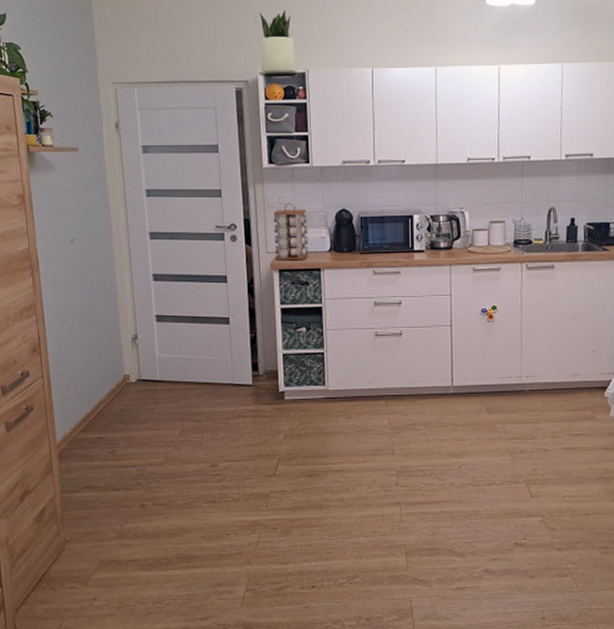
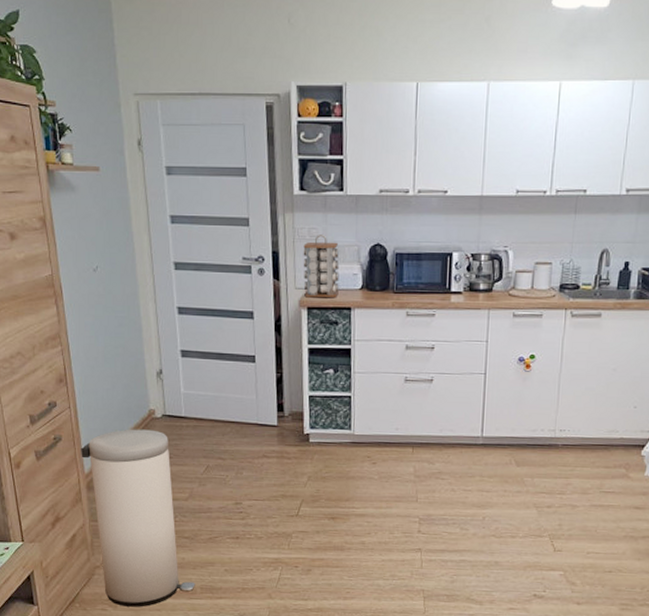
pedal bin: none [53,395,171,583] -> present [81,429,195,607]
planter: present [258,10,300,79] -> none [291,10,337,93]

